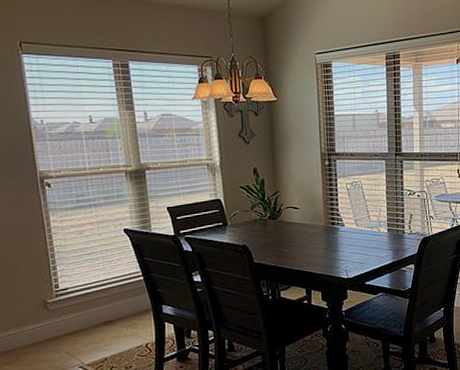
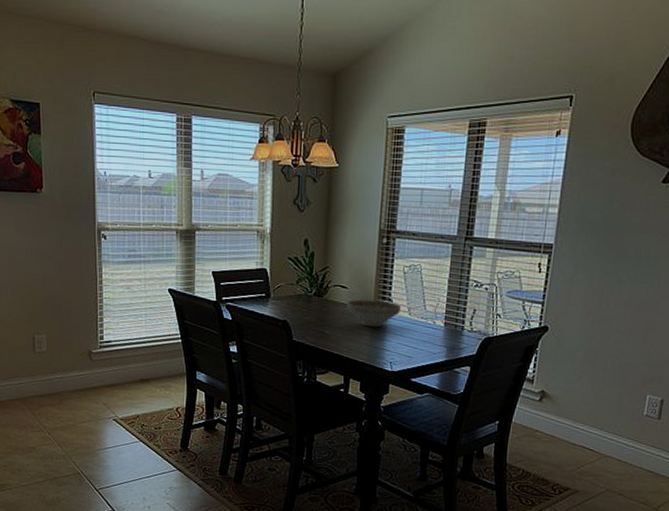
decorative bowl: none [300,216,348,242] -> present [346,299,401,328]

